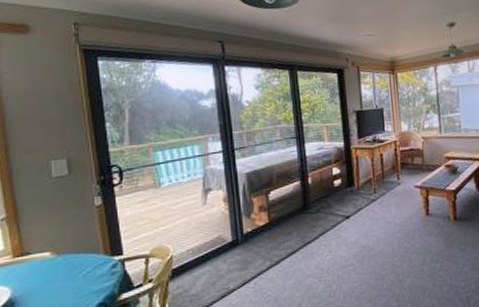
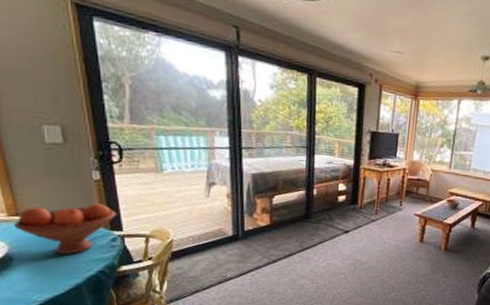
fruit bowl: none [17,229,117,291] -> present [13,203,116,254]

